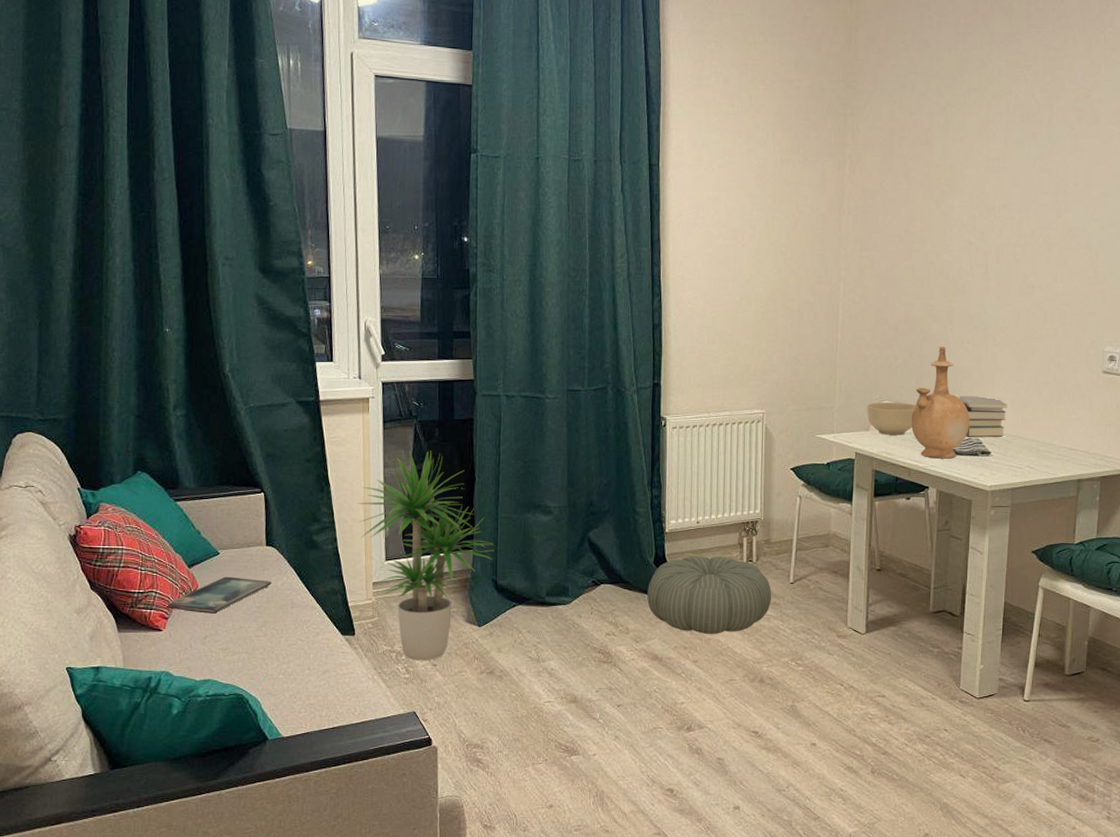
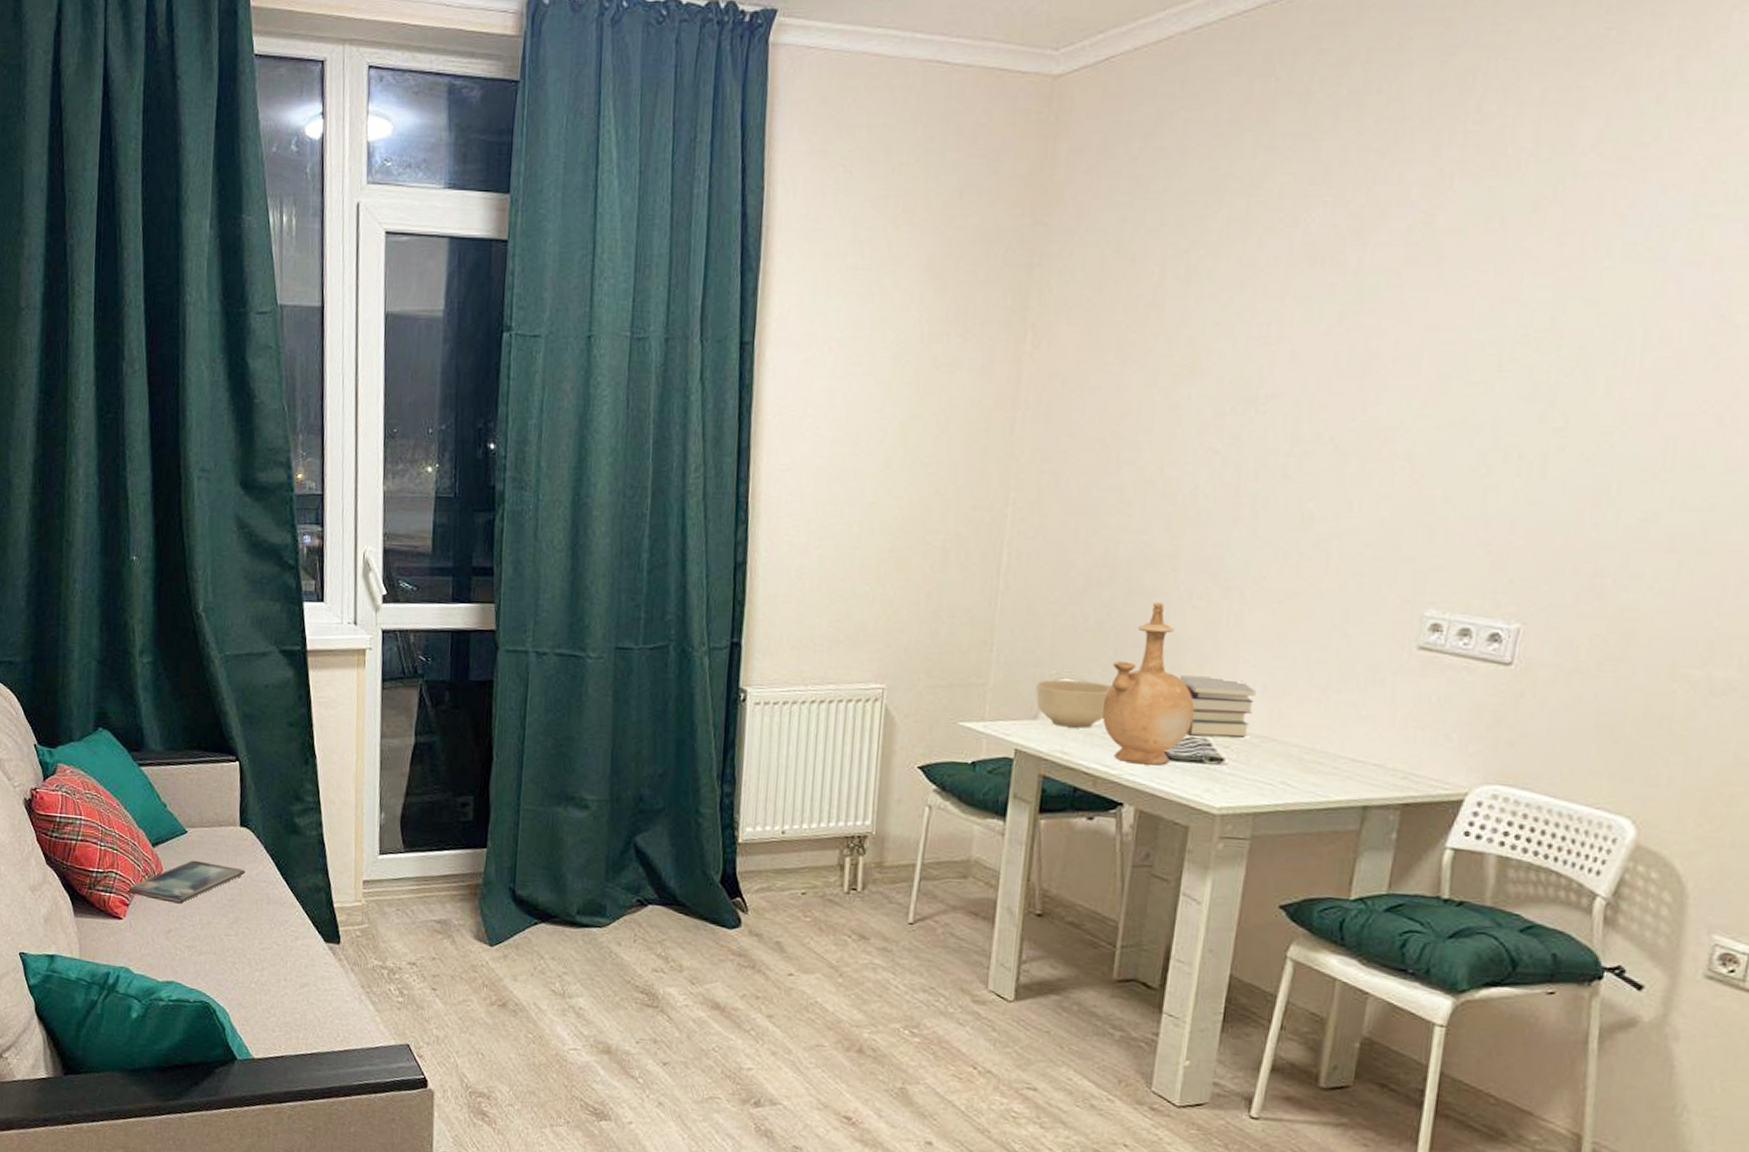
potted plant: present [357,450,494,661] -> none [348,717,514,983]
pouf: present [647,556,771,634] -> none [709,876,881,983]

